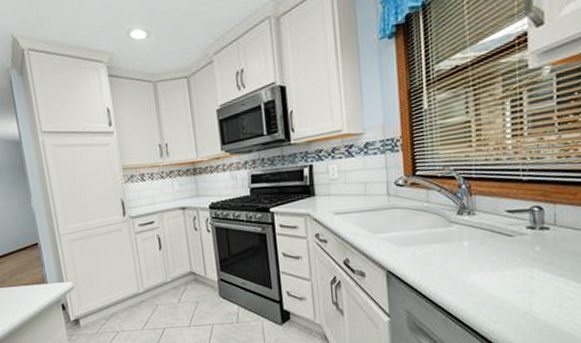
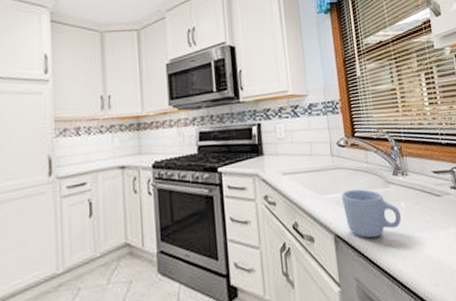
mug: none [397,228,463,276] -> present [342,189,402,238]

